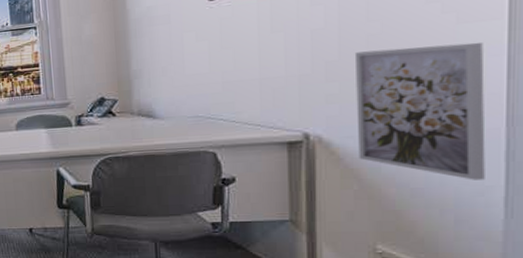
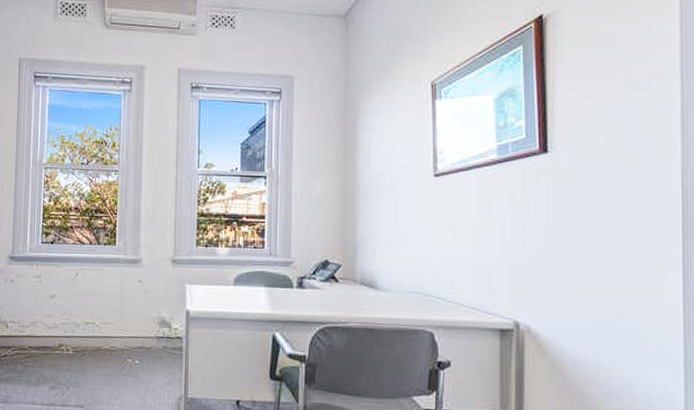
wall art: present [354,41,486,180] -> none [559,247,668,386]

